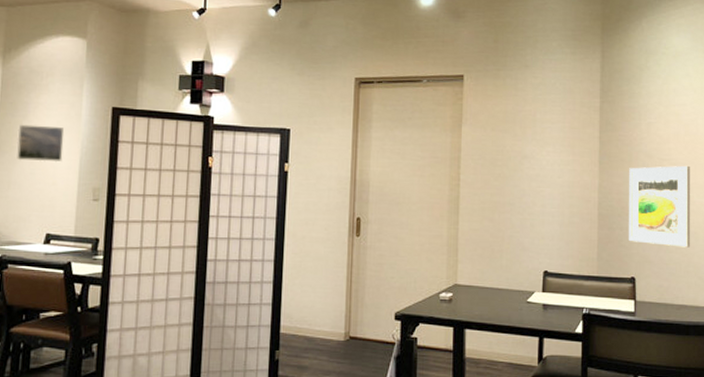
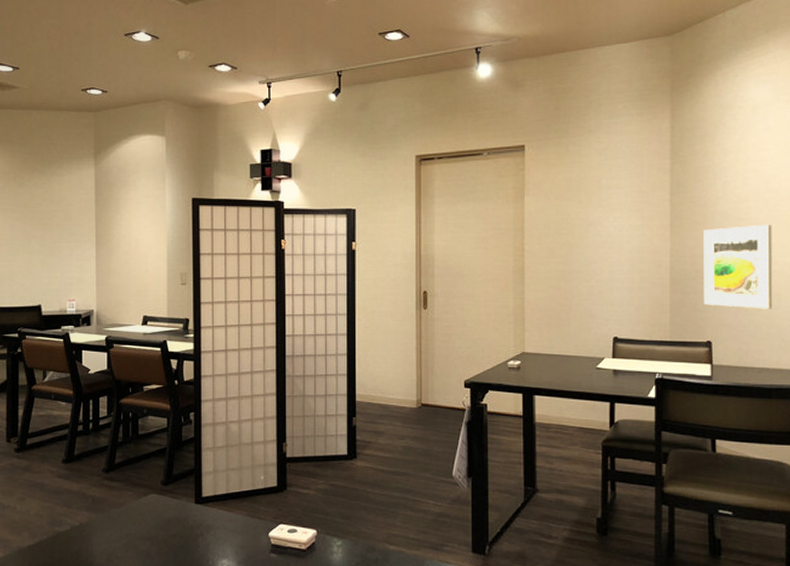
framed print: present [17,124,65,162] -> none [112,218,152,252]

